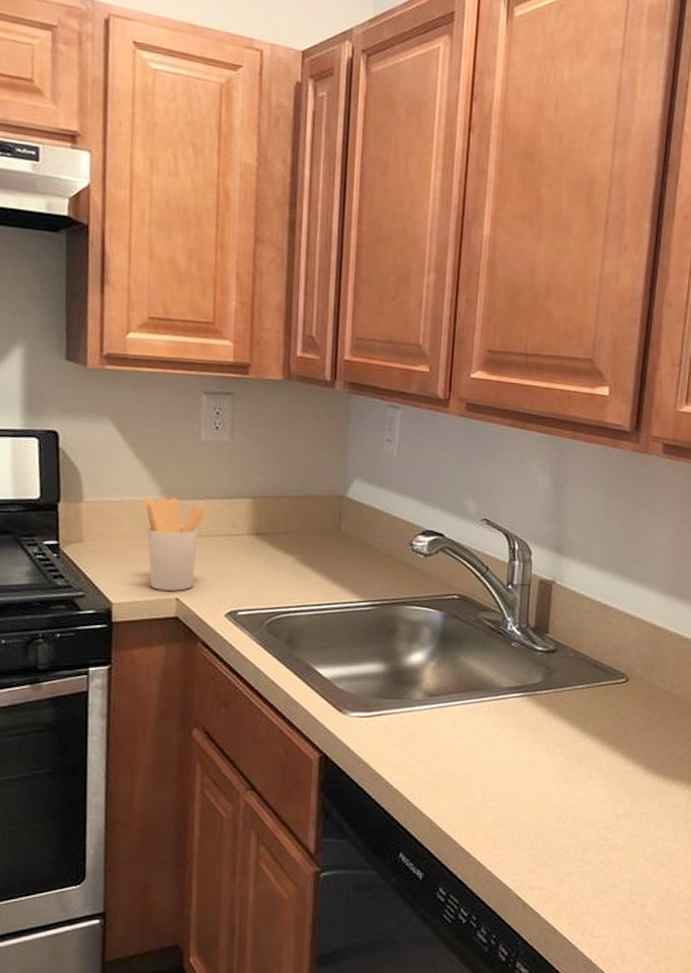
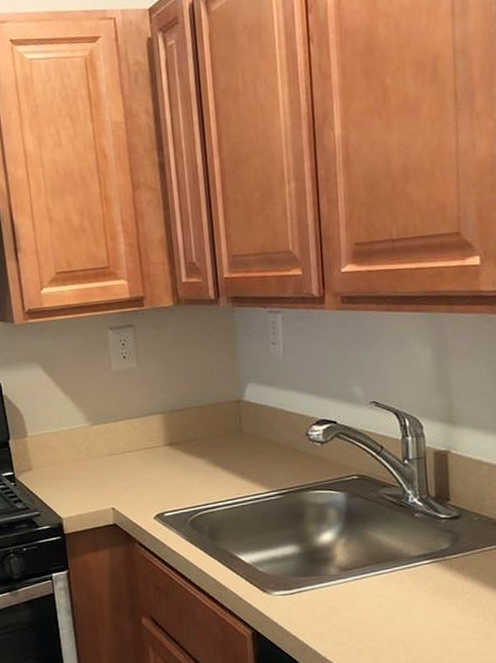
utensil holder: present [143,497,205,591] -> none [74,423,125,503]

